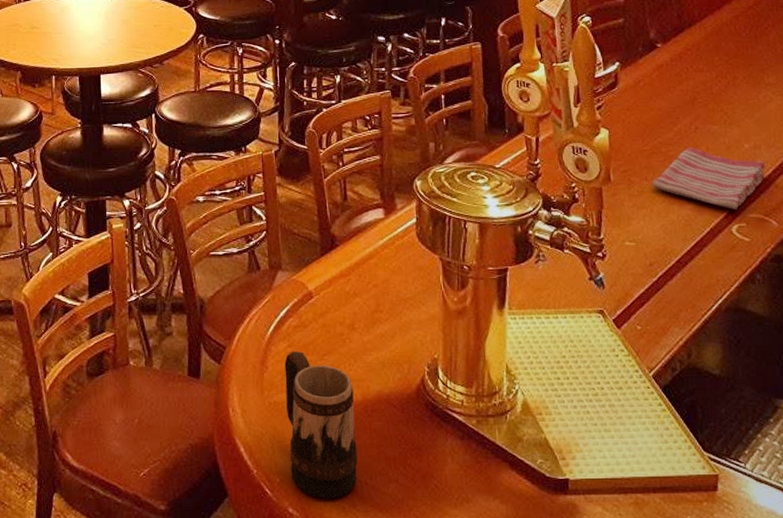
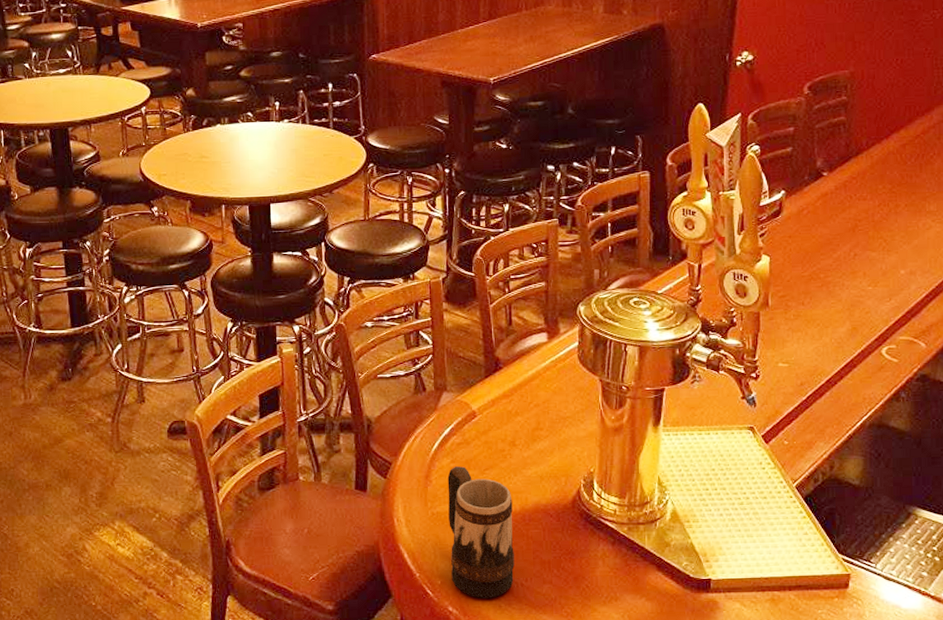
dish towel: present [652,147,766,211] -> none [808,273,920,333]

